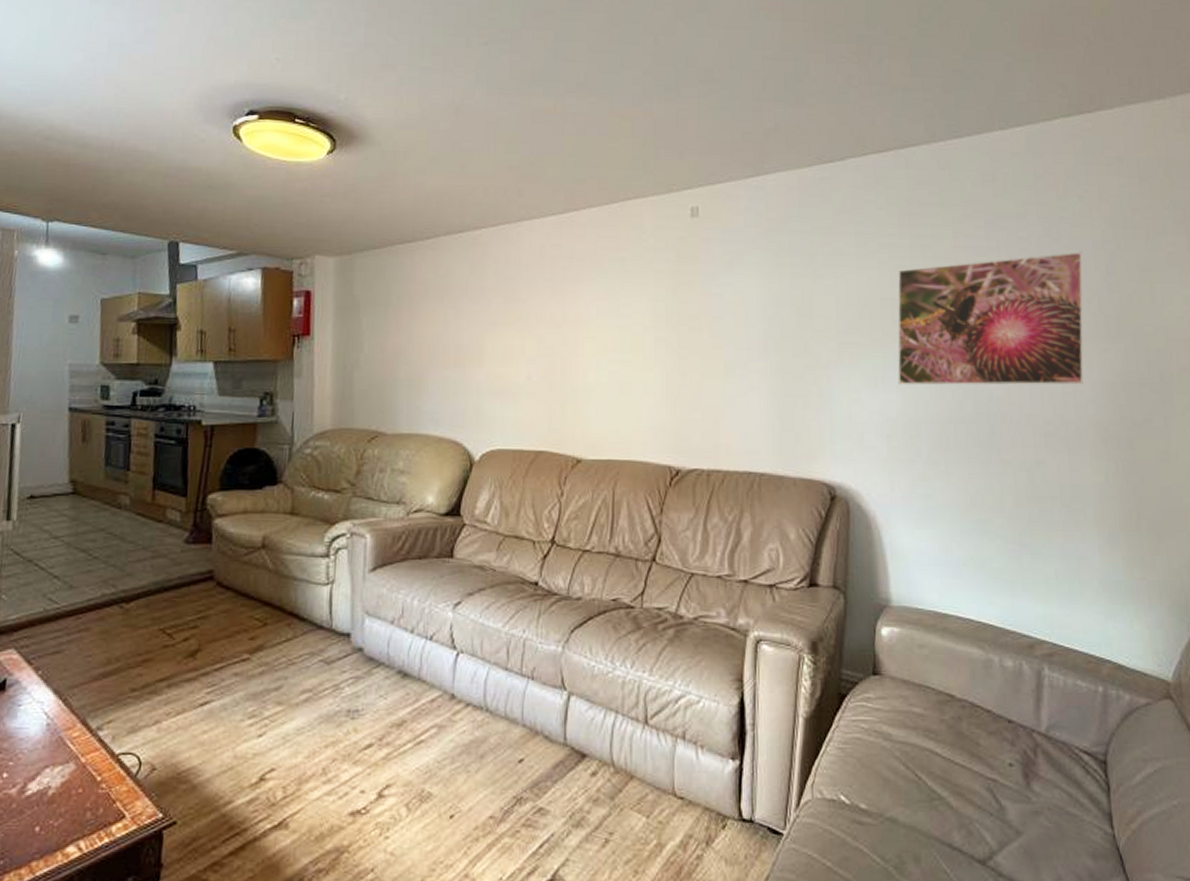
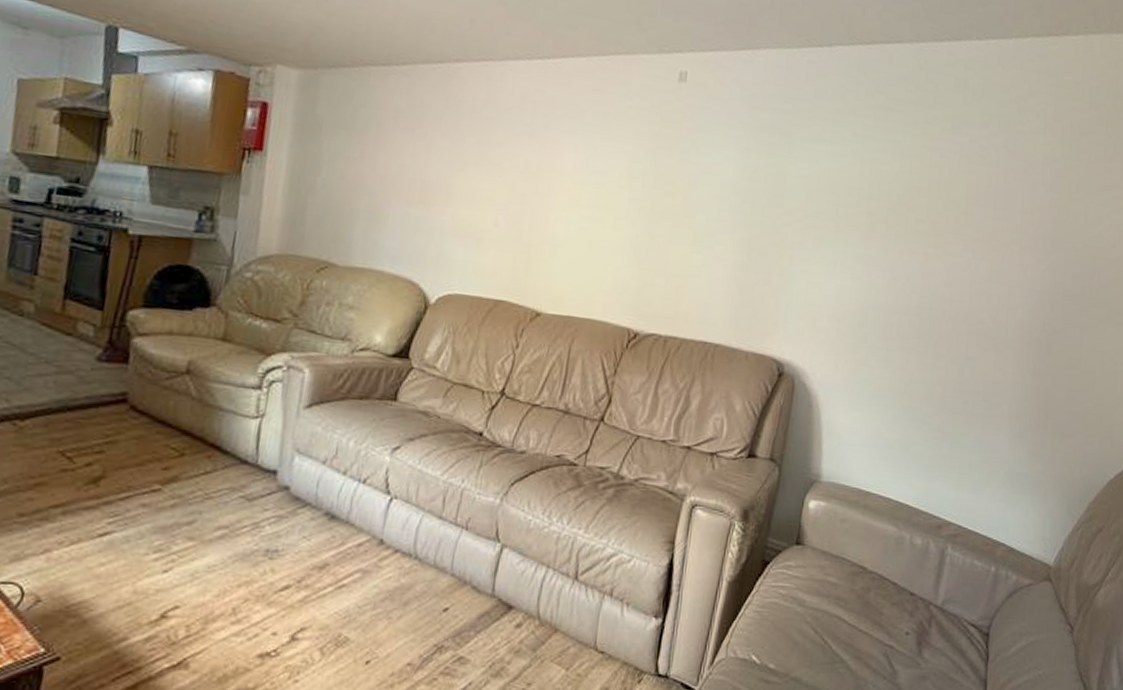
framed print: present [897,251,1084,385] -> none [854,161,1033,290]

